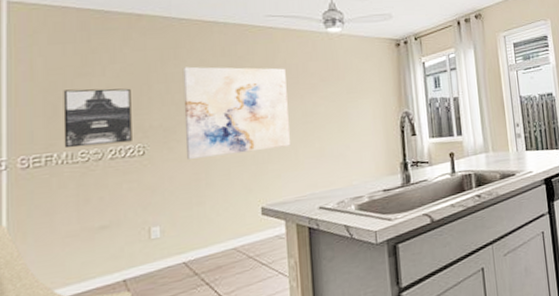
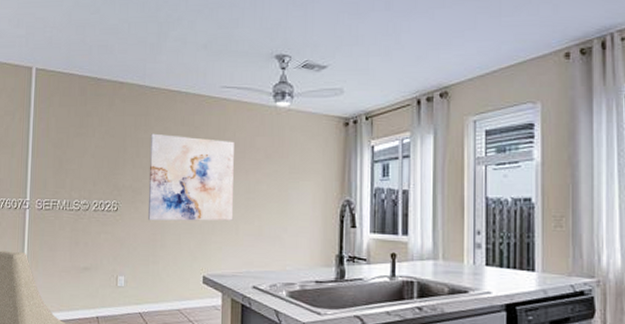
wall art: present [63,88,132,149] -> none [64,147,111,198]

